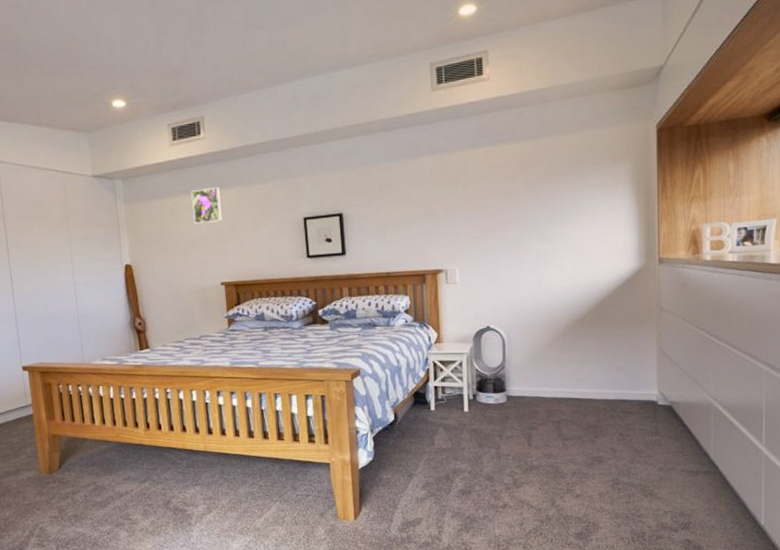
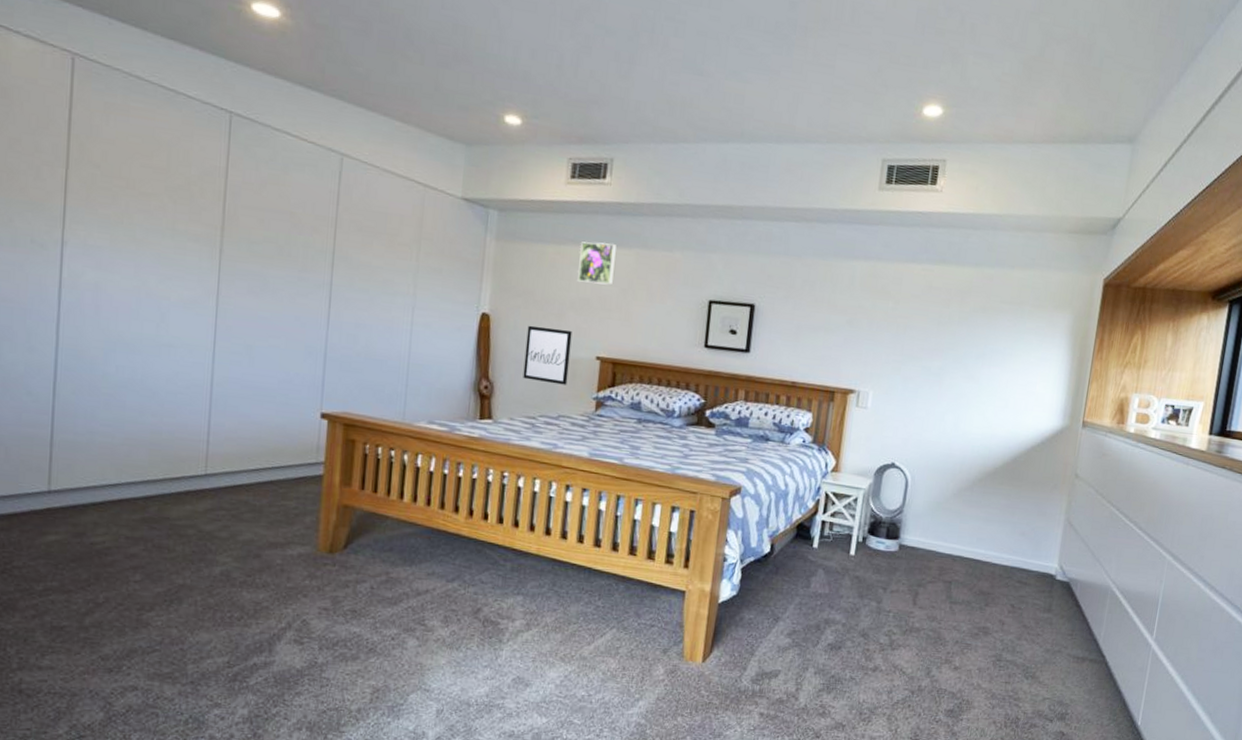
wall art: none [162,265,202,312] -> present [523,325,572,385]

